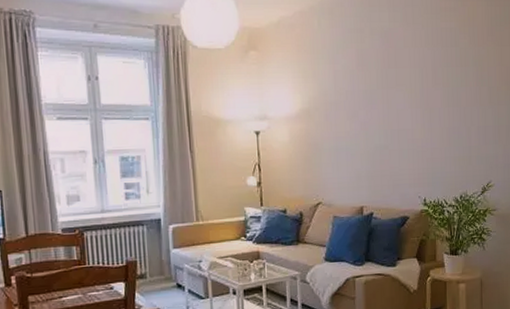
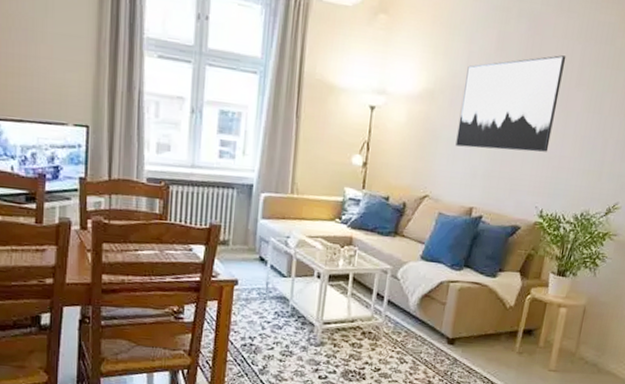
wall art: none [335,62,420,154] -> present [455,55,567,152]

